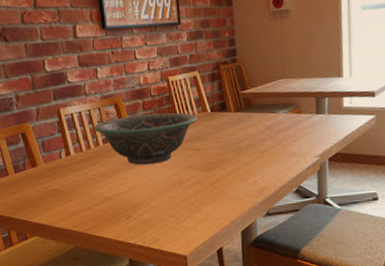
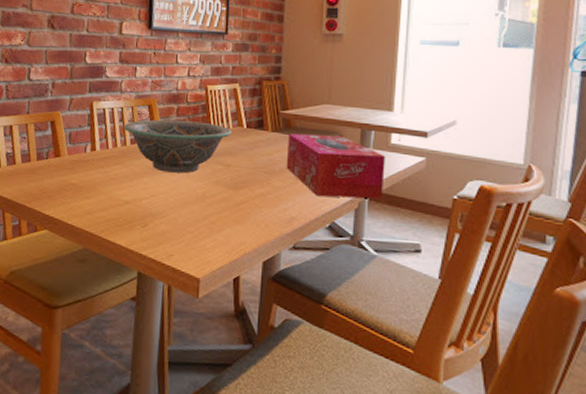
tissue box: none [250,107,341,165] -> present [286,133,385,199]

